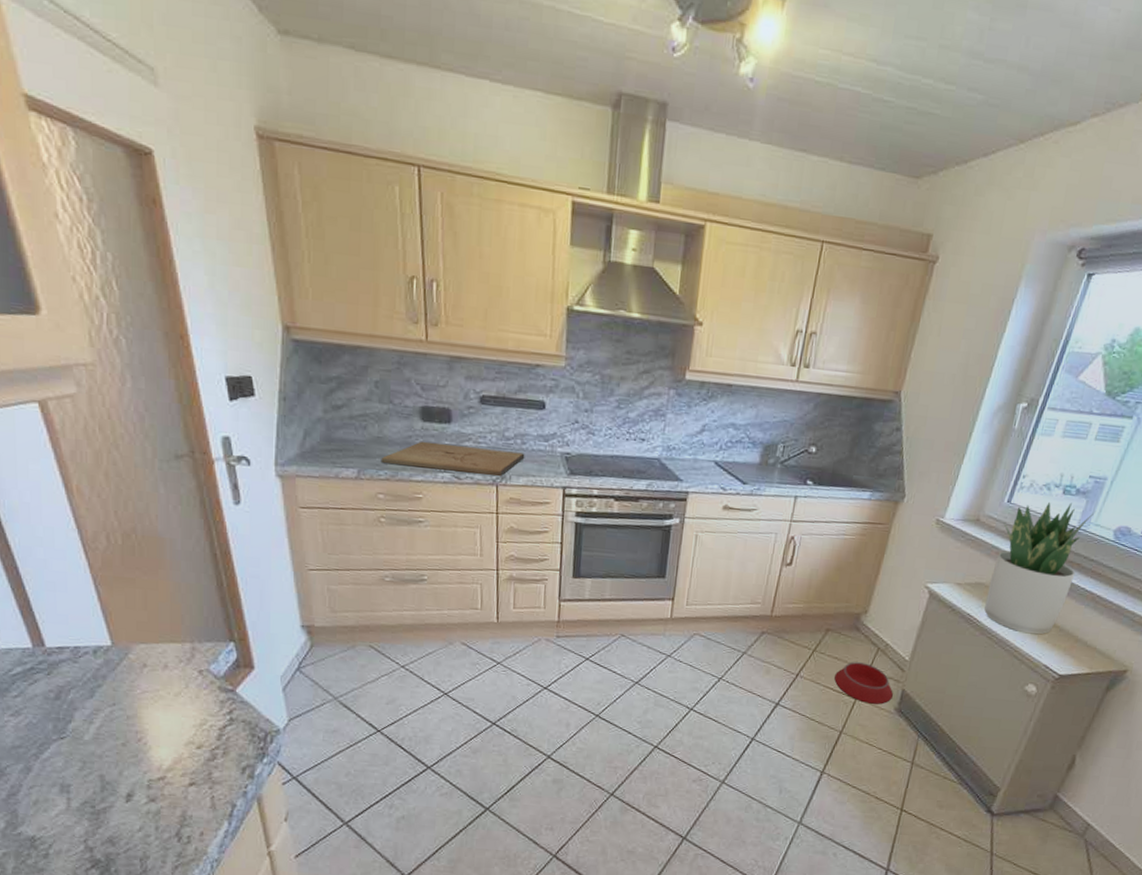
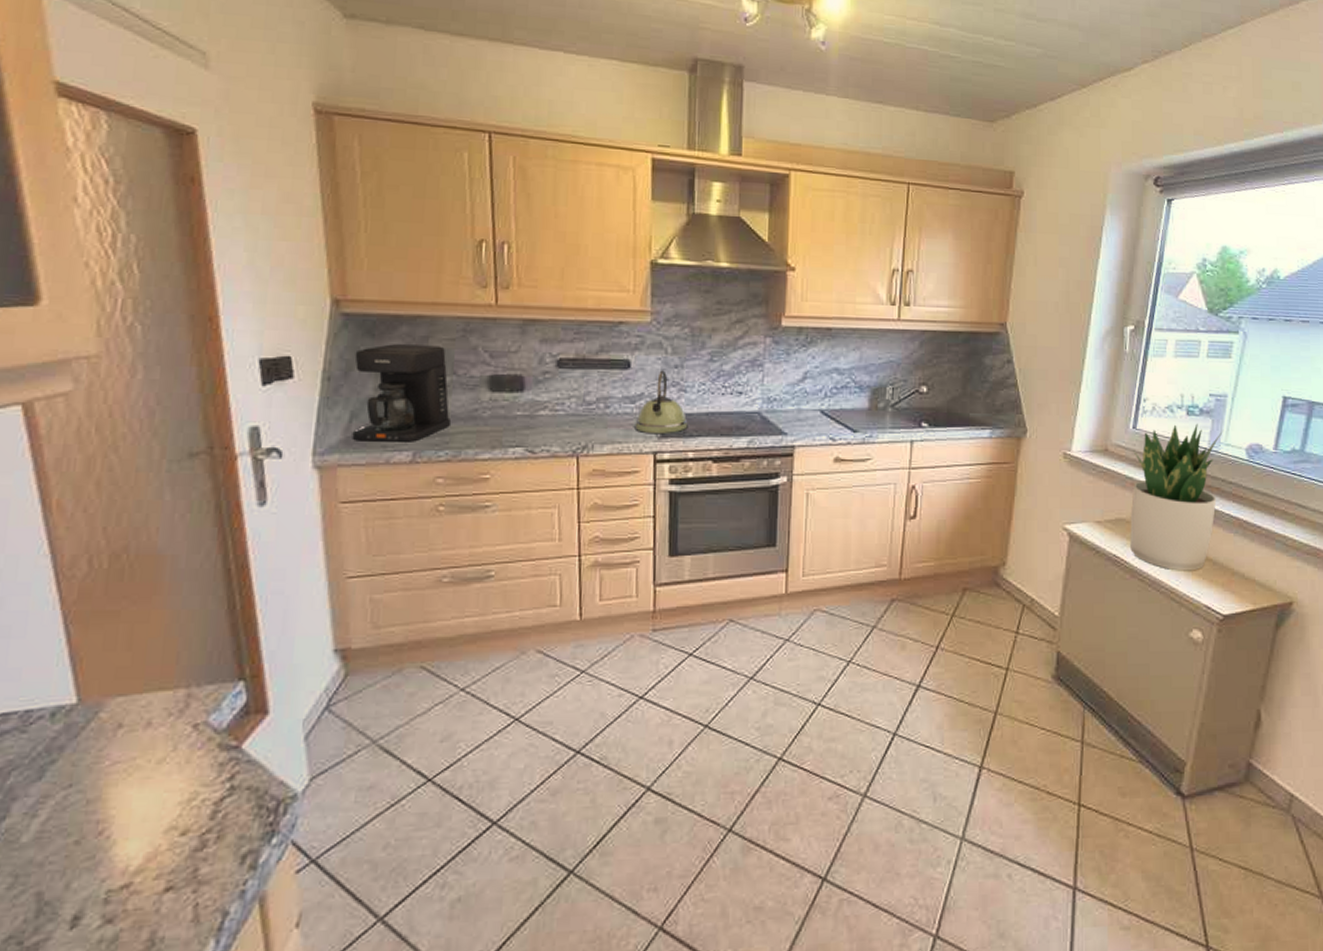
coffee maker: none [305,371,390,461] -> present [352,344,452,442]
cutting board: present [380,441,525,477] -> none [440,413,609,447]
kettle: none [547,413,595,473] -> present [634,370,688,435]
pet bowl: present [834,662,893,704] -> none [980,624,1047,673]

